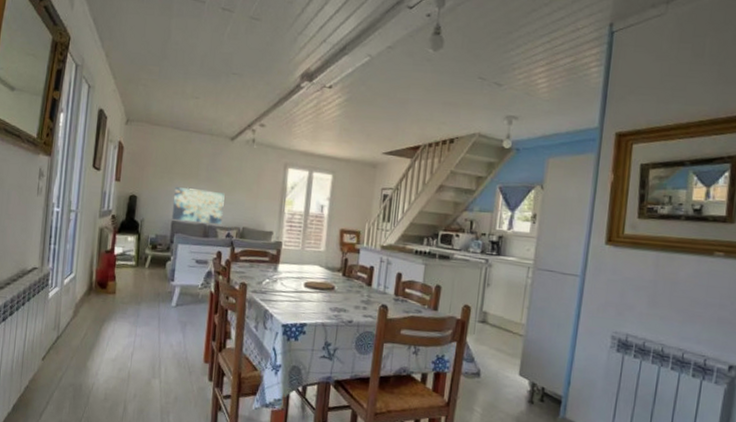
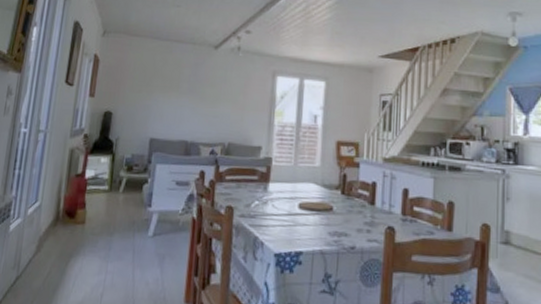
wall art: present [171,187,225,224] -> none [149,101,208,140]

